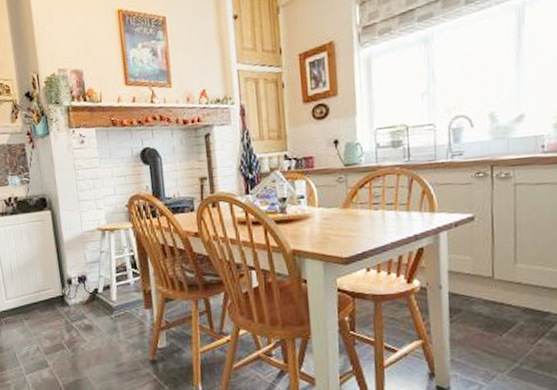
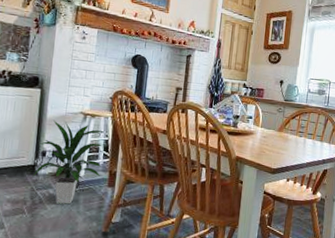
indoor plant: none [63,242,134,334] -> present [32,119,104,205]

